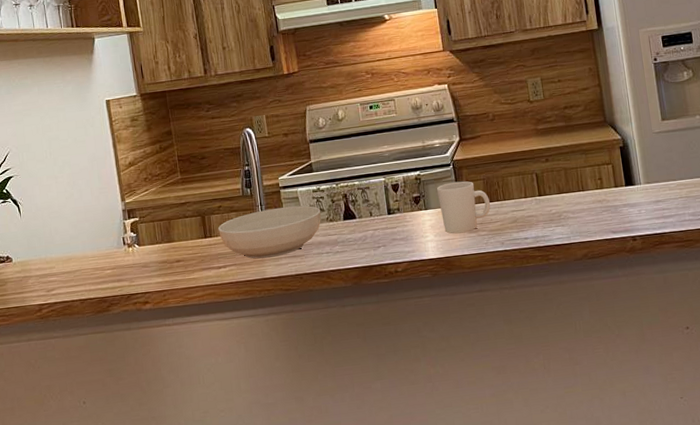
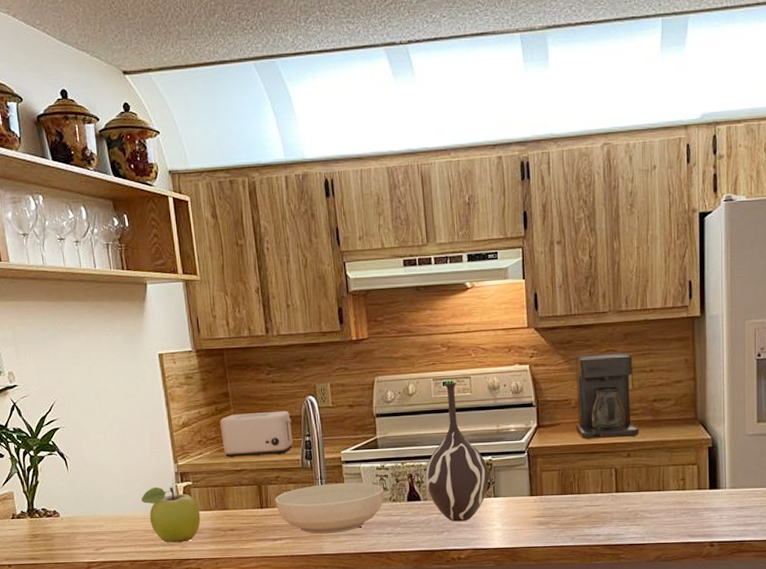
fruit: none [90,224,148,279] -> present [141,486,201,543]
toaster: none [164,143,233,192] -> present [219,410,293,458]
vase: none [358,105,419,237] -> present [425,382,490,522]
mug: present [436,181,491,234] -> none [508,470,563,525]
coffee maker: none [489,66,555,149] -> present [575,351,640,439]

